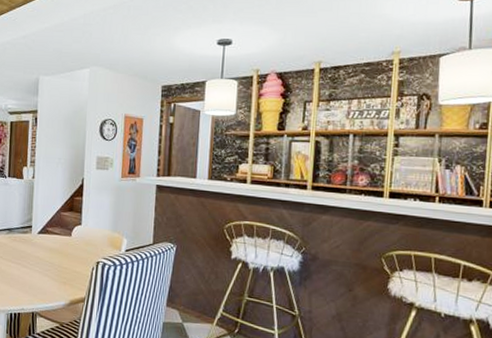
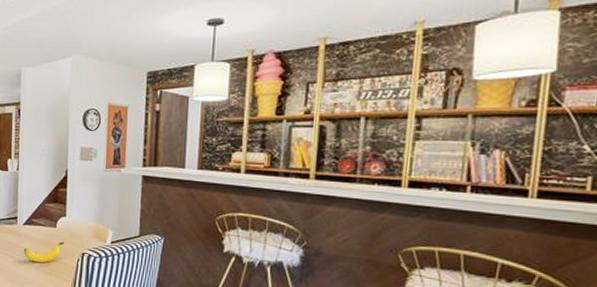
banana: none [37,251,79,273] -> present [23,242,64,263]

